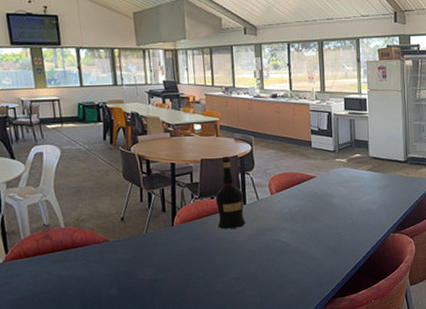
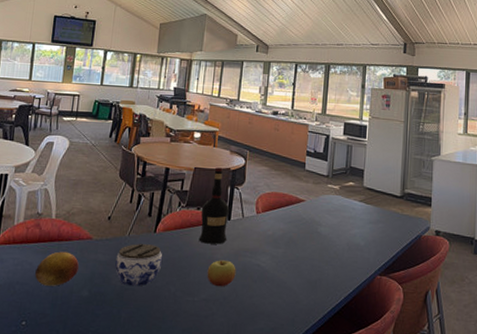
fruit: none [56,256,102,291] -> present [35,251,79,286]
jar: none [138,237,186,279] -> present [115,244,163,287]
apple: none [231,241,260,266] -> present [207,260,236,287]

